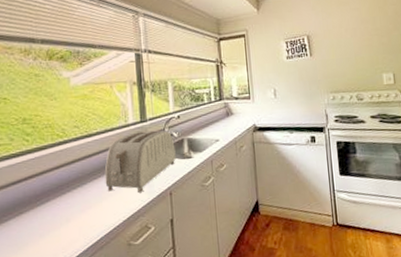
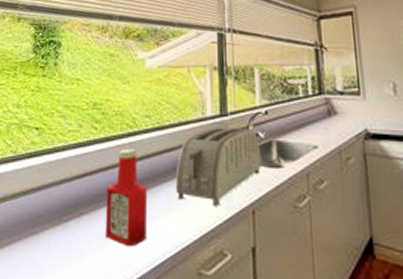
ketchup bottle: none [43,154,82,234] -> present [104,148,147,247]

